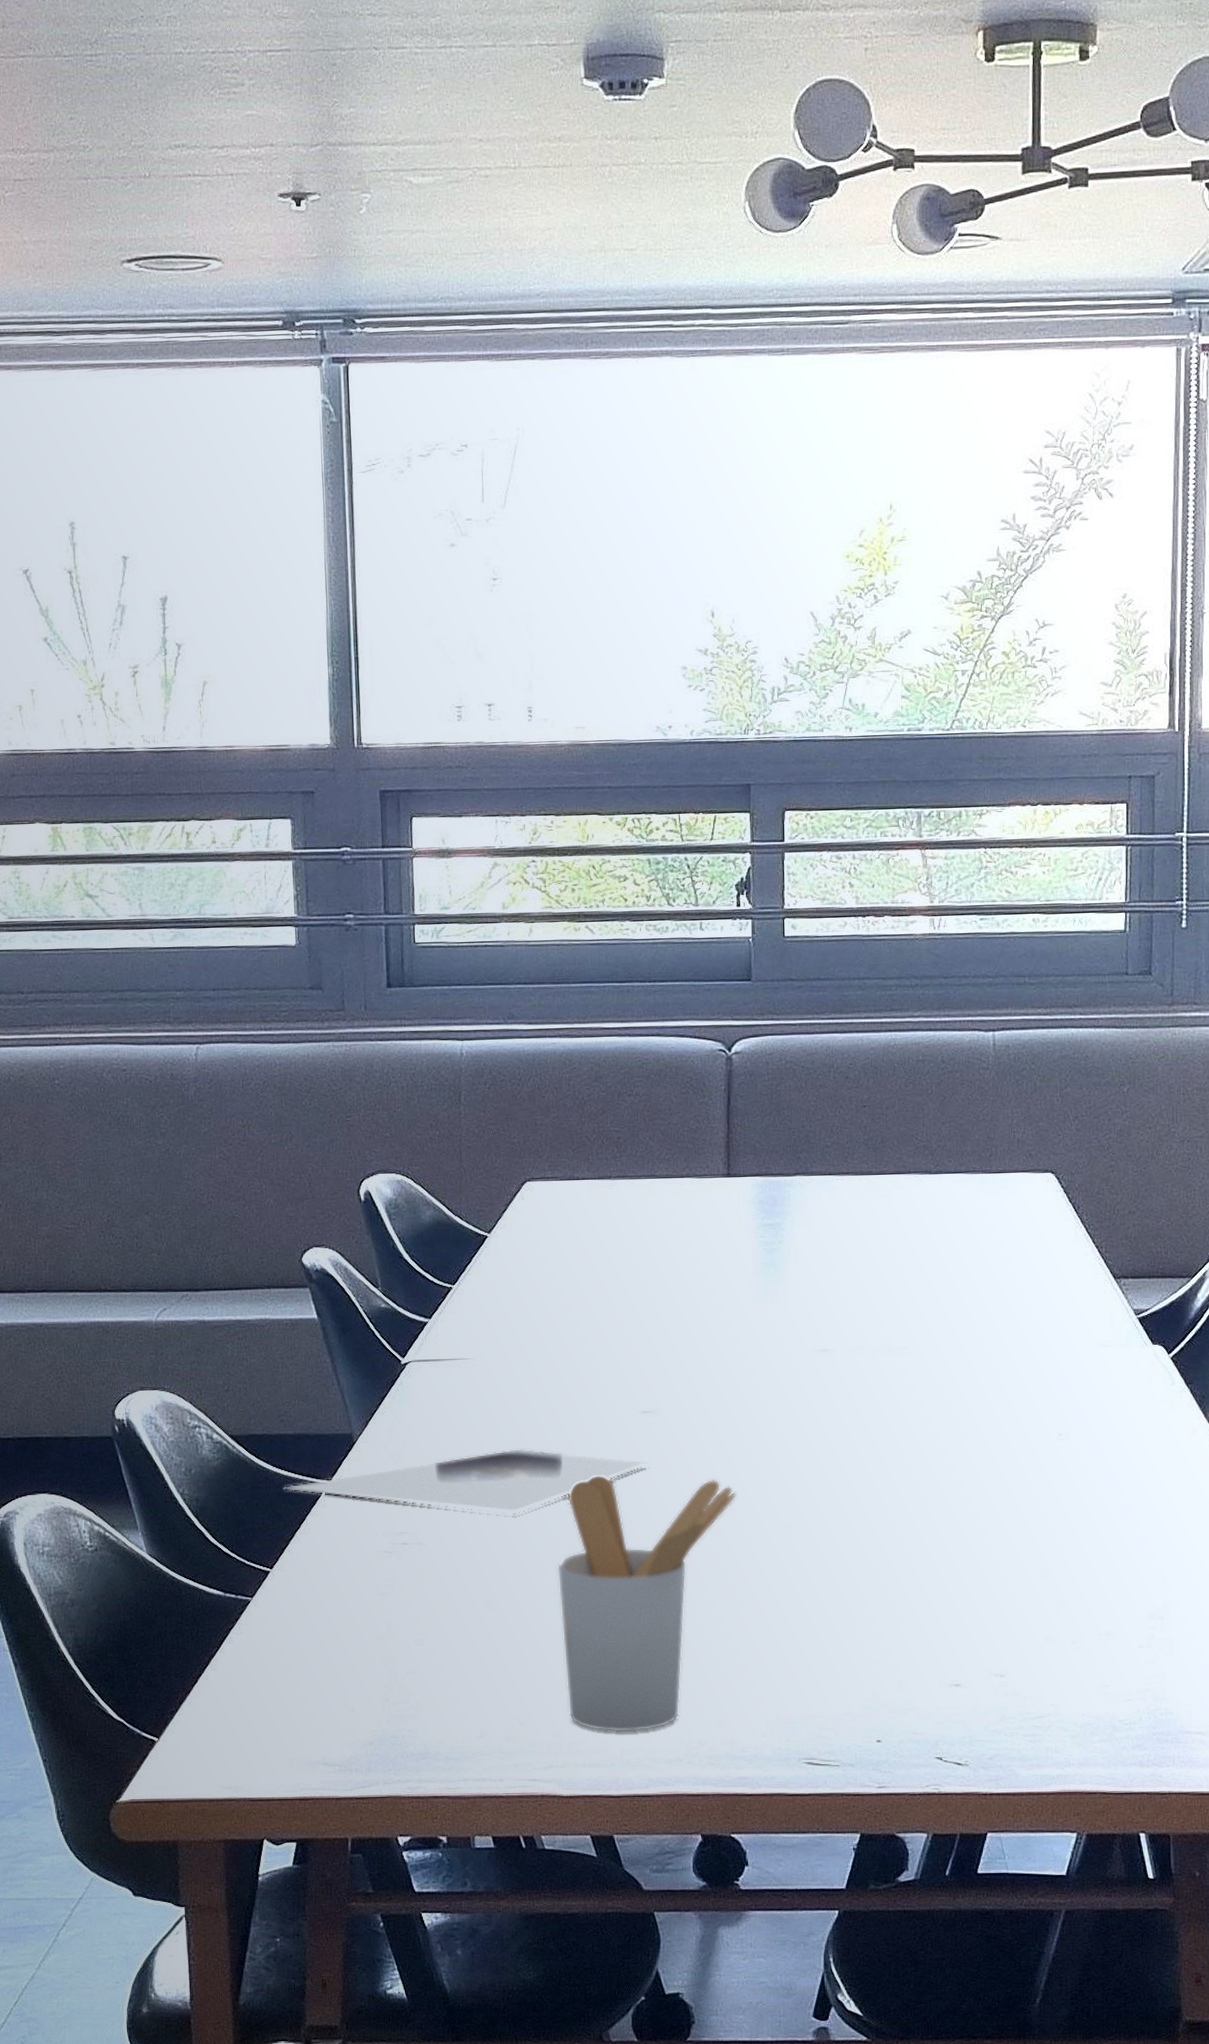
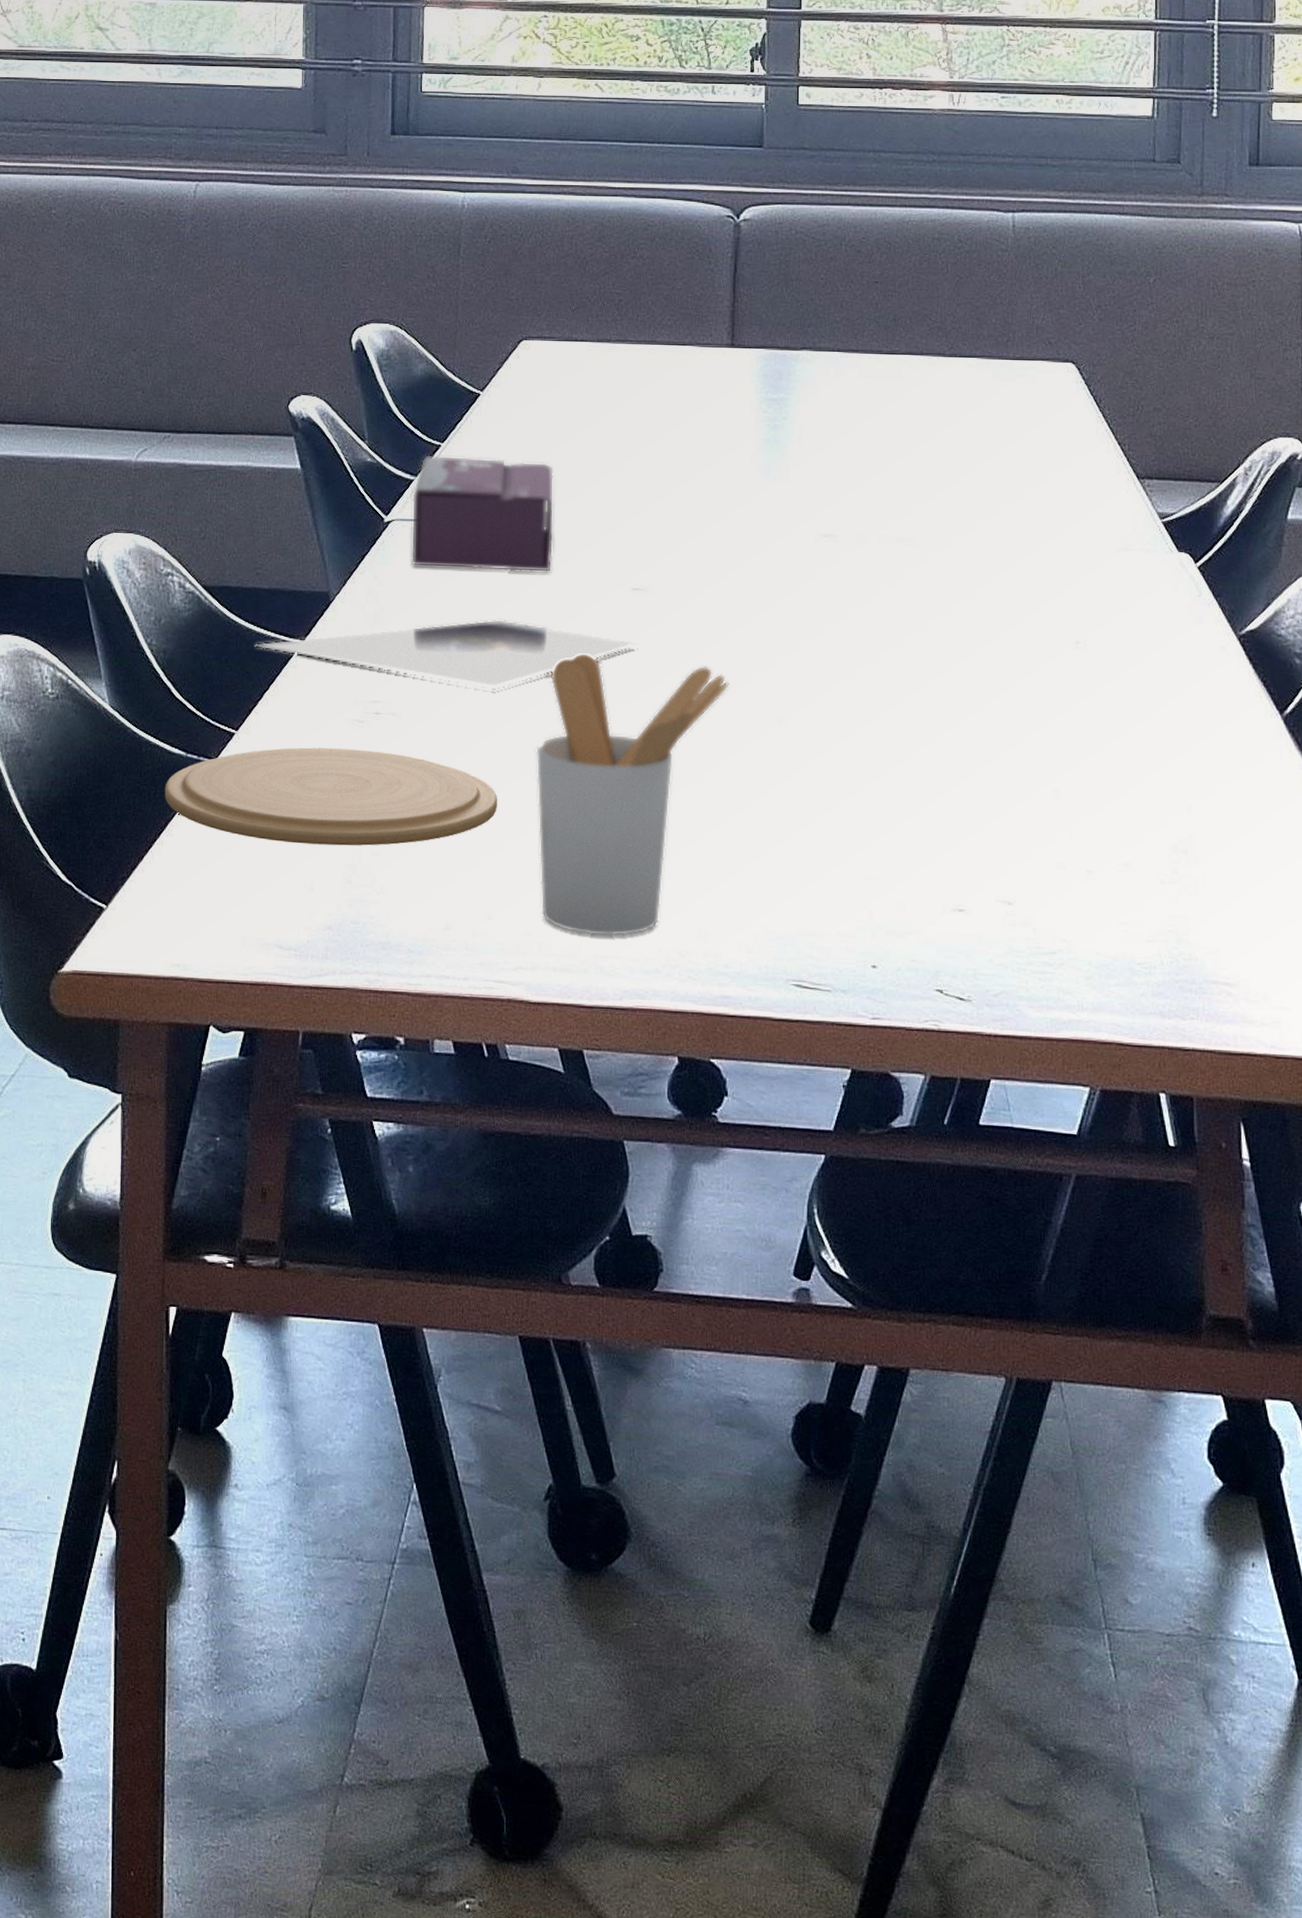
plate: none [206,1578,523,1669] -> present [165,747,497,846]
tissue box: none [427,1297,565,1405] -> present [411,455,554,571]

